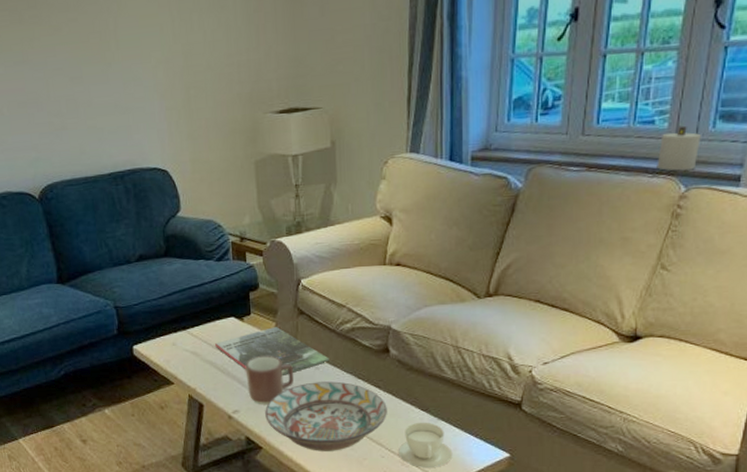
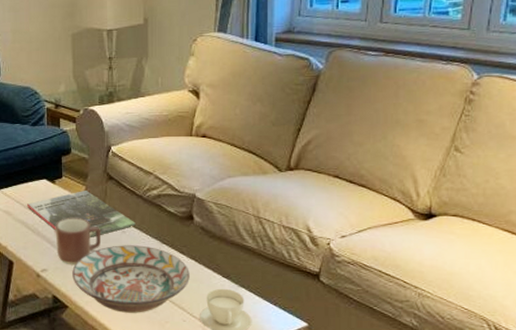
candle: present [657,125,701,171] -> none [450,17,492,60]

